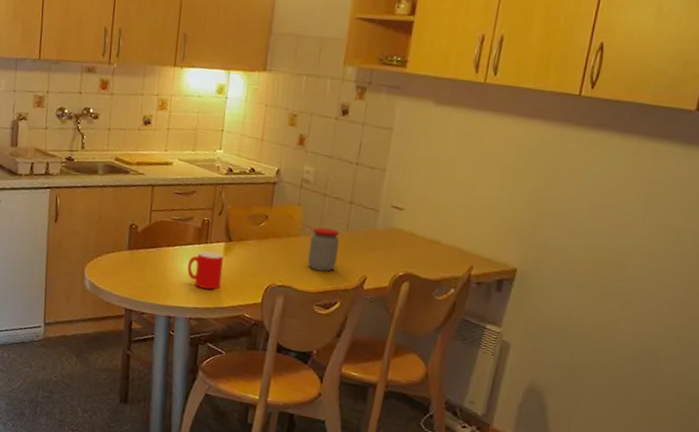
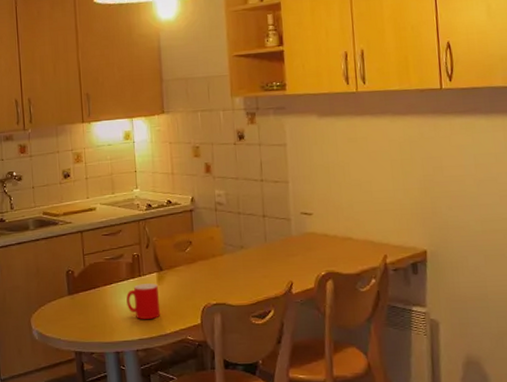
jar: present [308,227,340,272] -> none [234,243,262,284]

